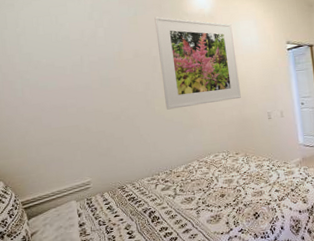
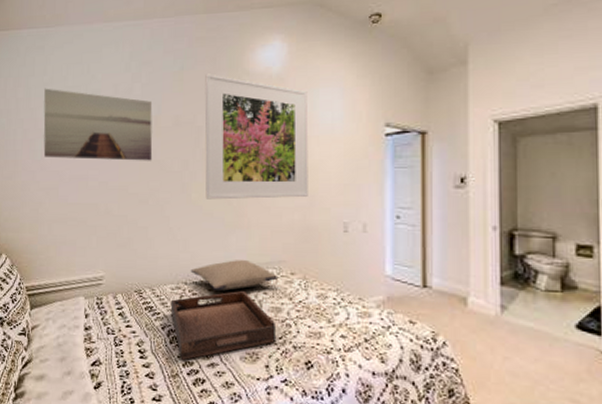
wall art: none [18,37,120,94] -> present [43,88,153,161]
serving tray: none [148,172,231,233] -> present [170,291,275,361]
pillow: none [161,150,227,176] -> present [190,260,277,292]

